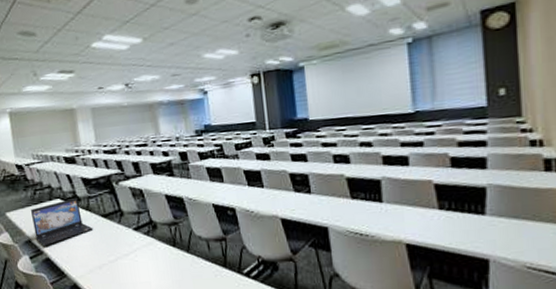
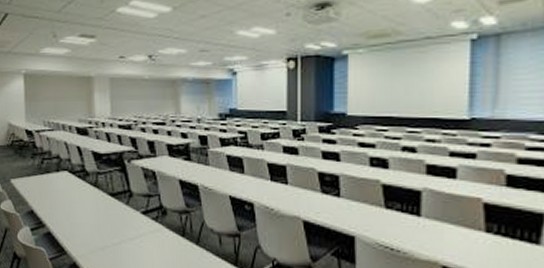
laptop: present [31,197,93,246] -> none [37,171,99,220]

